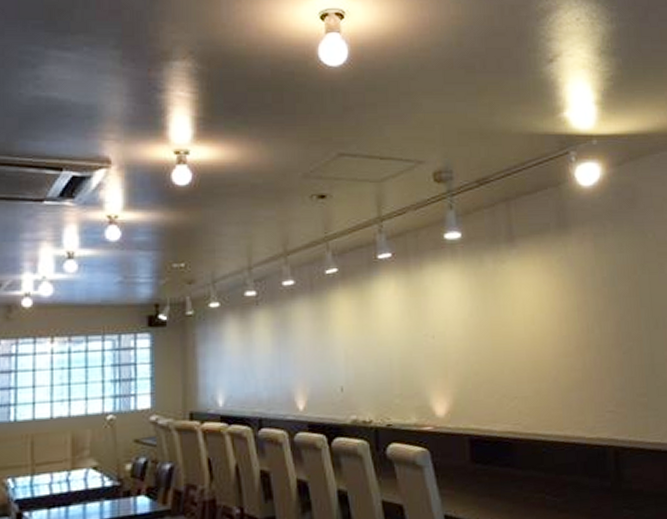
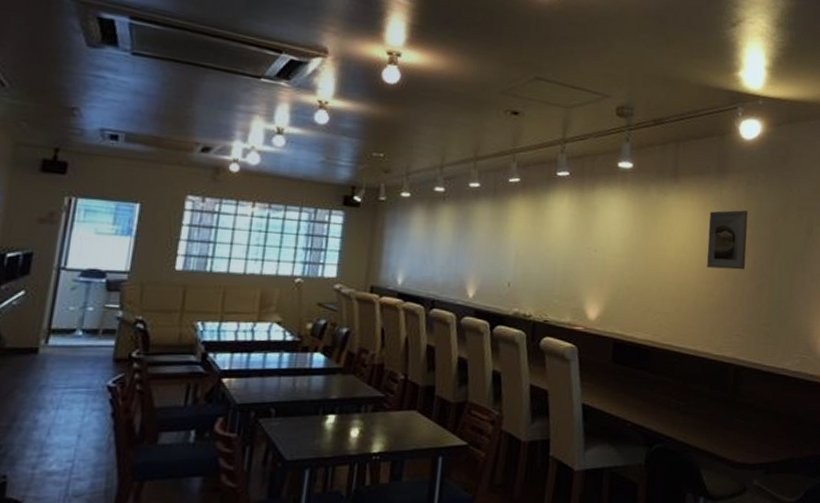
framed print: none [556,267,607,338] -> present [707,210,748,270]

